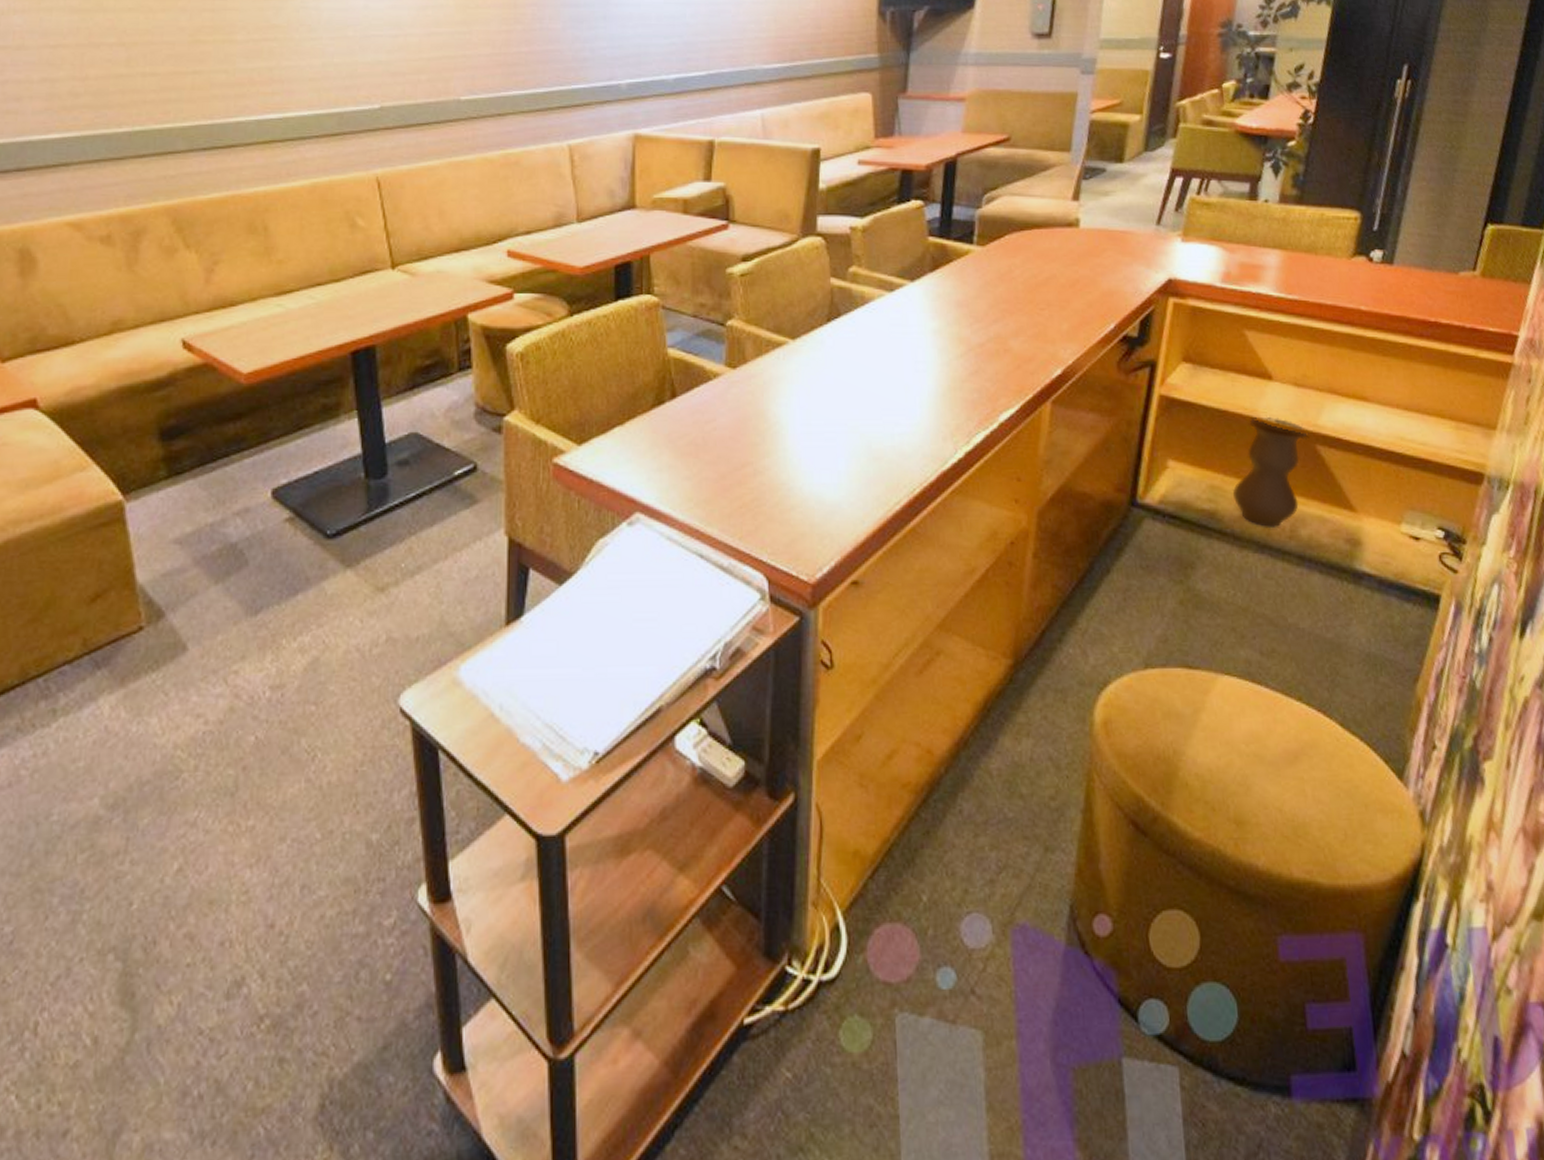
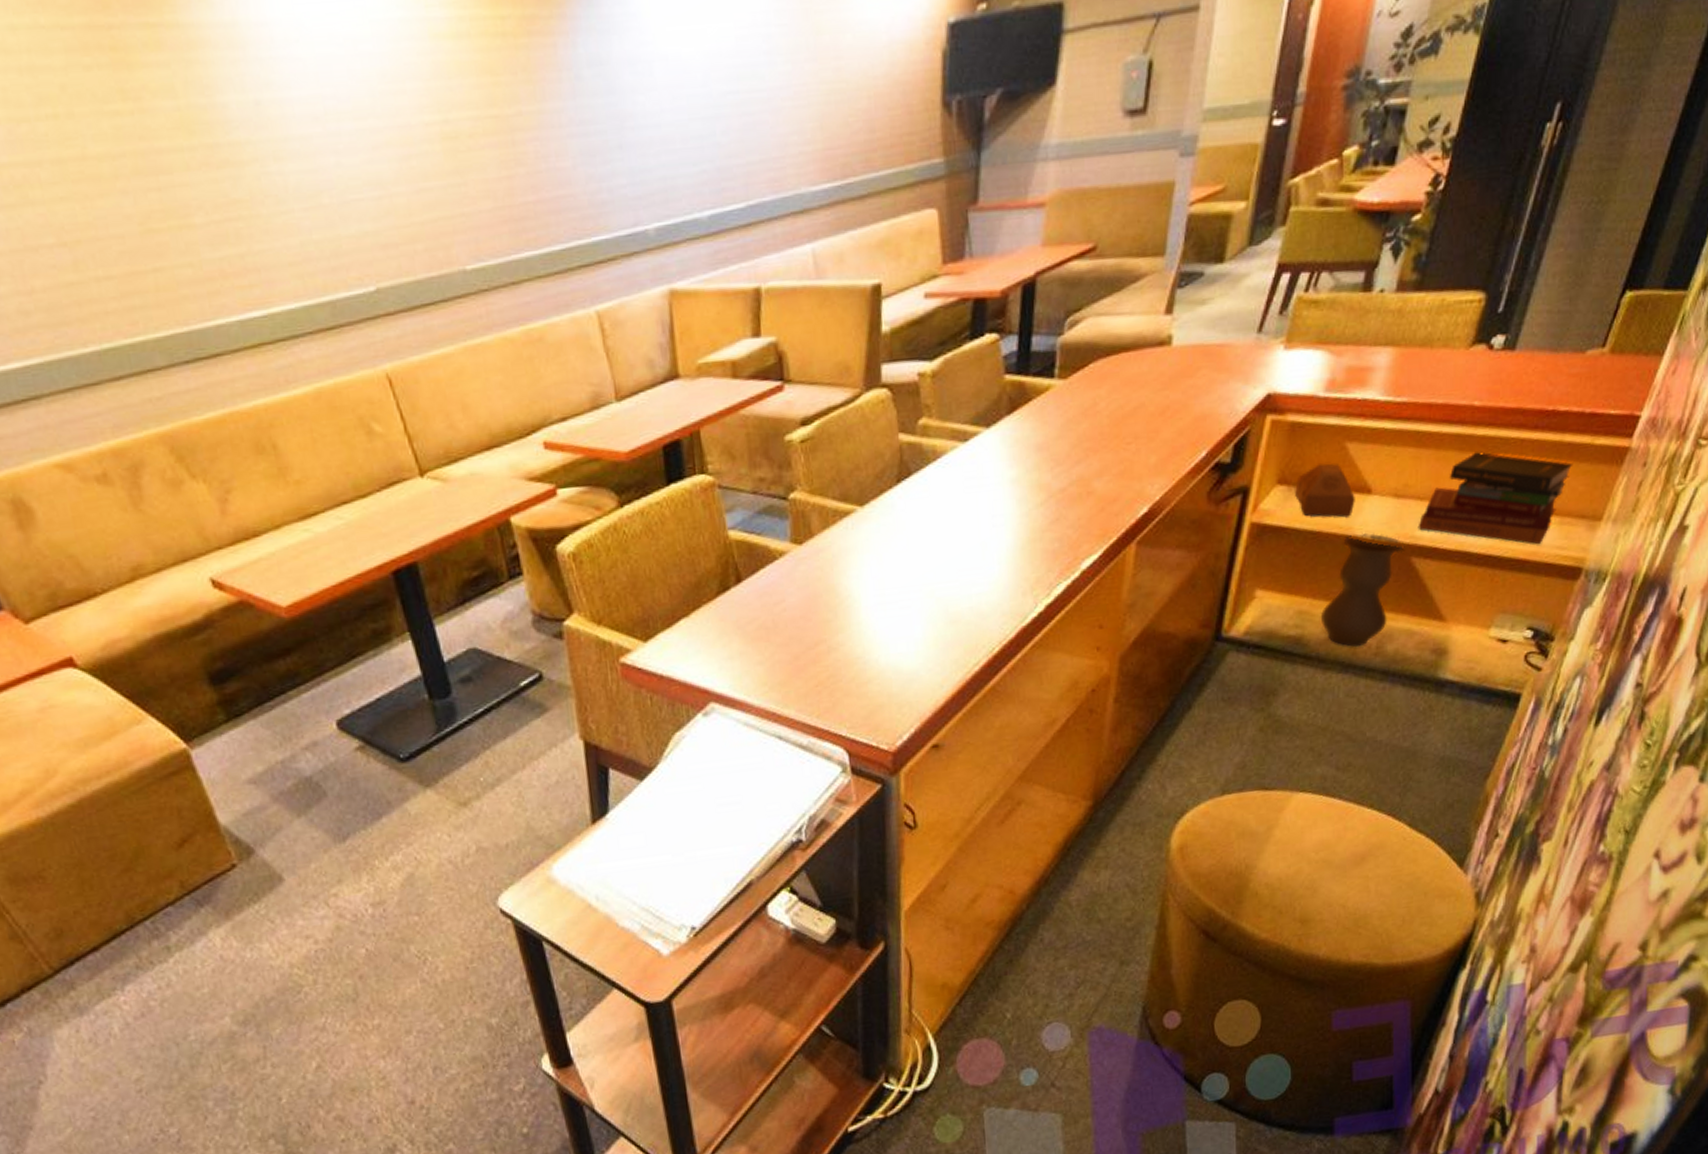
decorative box: none [1200,347,1258,398] -> present [1295,463,1355,517]
books: none [1319,352,1462,445] -> present [1418,452,1574,544]

